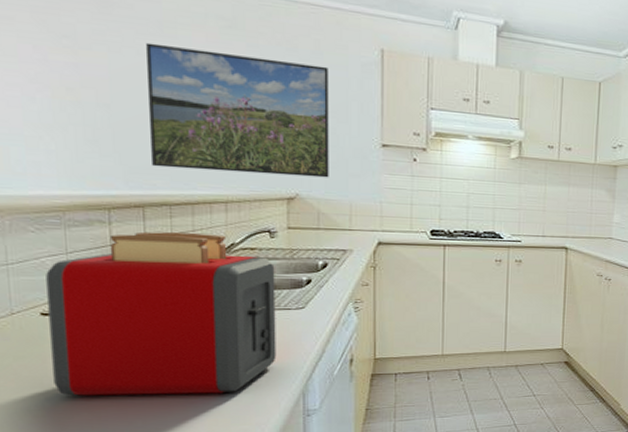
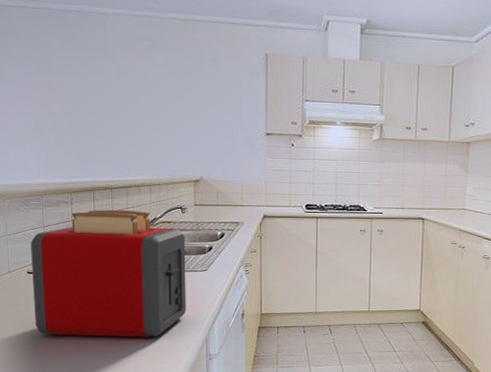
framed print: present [146,42,329,178] -> none [96,63,225,163]

